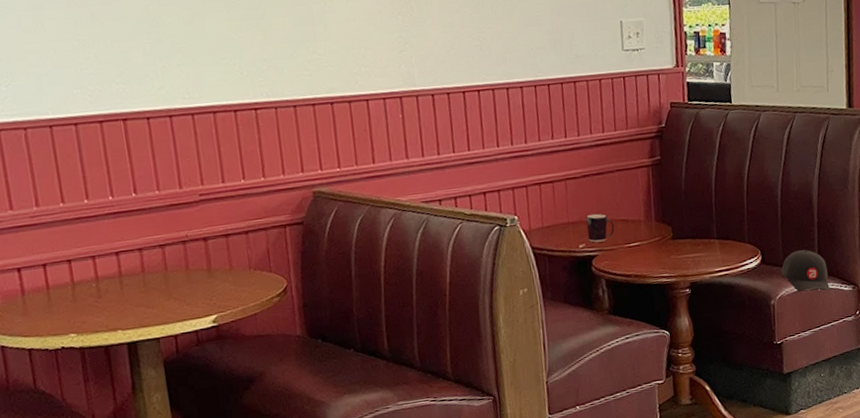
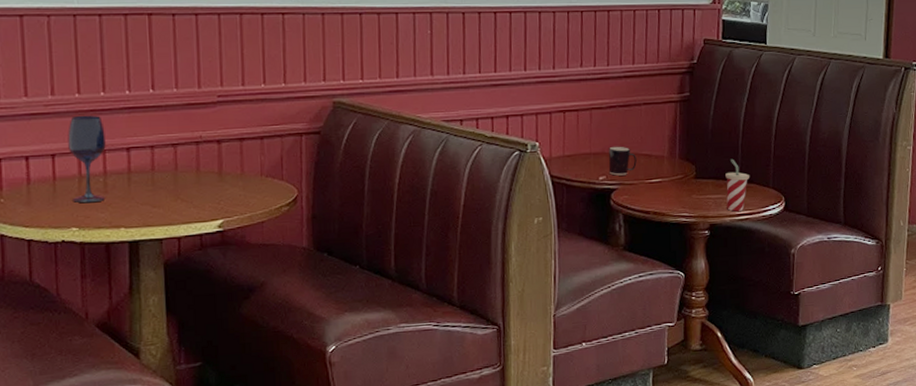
wineglass: none [56,223,100,310] -> present [67,115,106,204]
beverage cup: none [701,217,726,269] -> present [725,158,750,212]
baseball cap: present [781,249,830,292] -> none [804,199,853,245]

